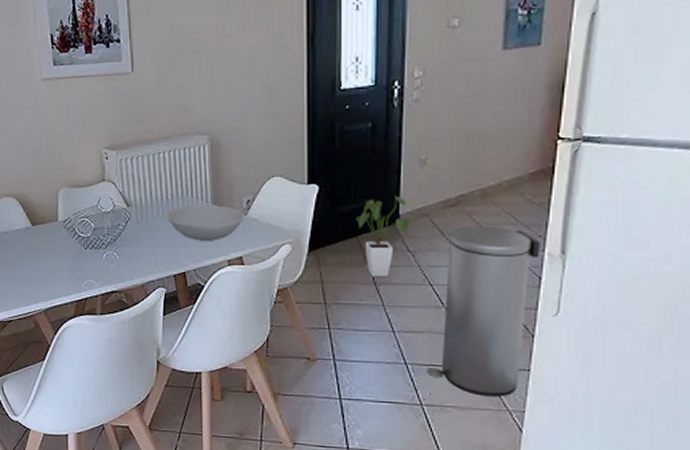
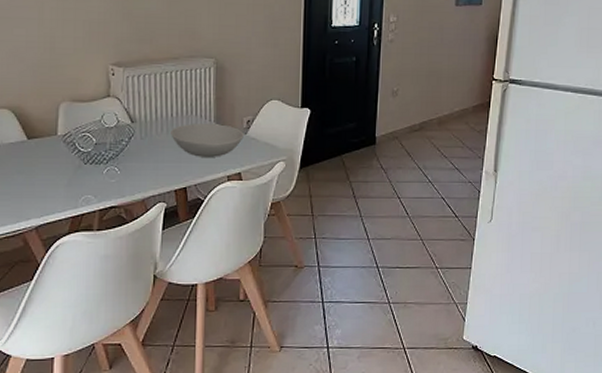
house plant: present [355,195,409,278] -> none [340,120,383,192]
pedal bin: present [426,225,540,397] -> none [393,147,480,293]

